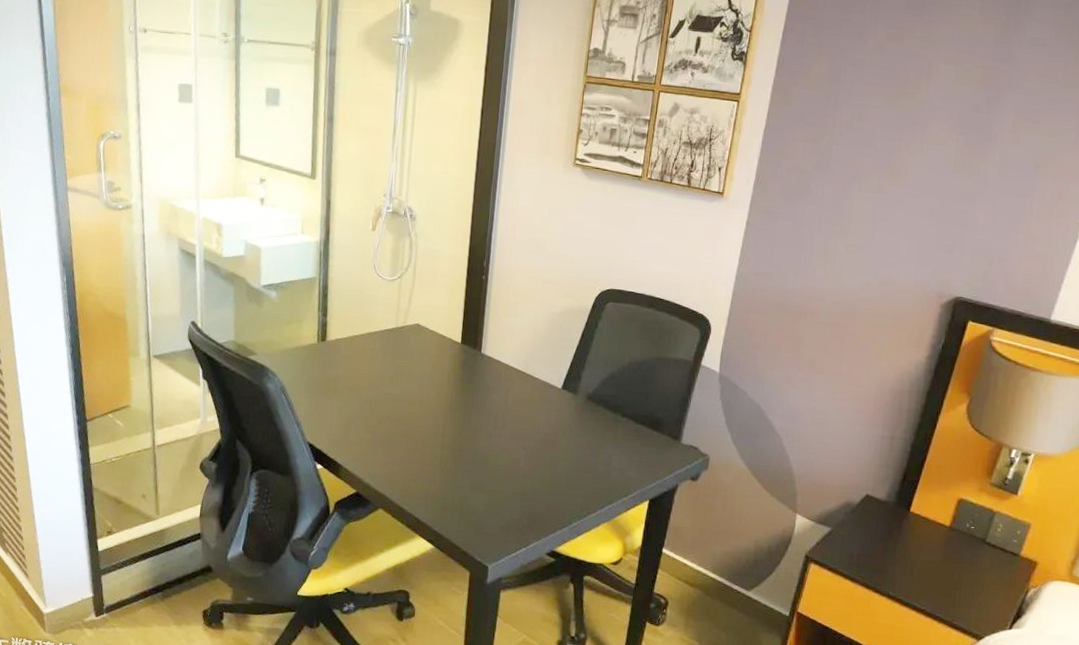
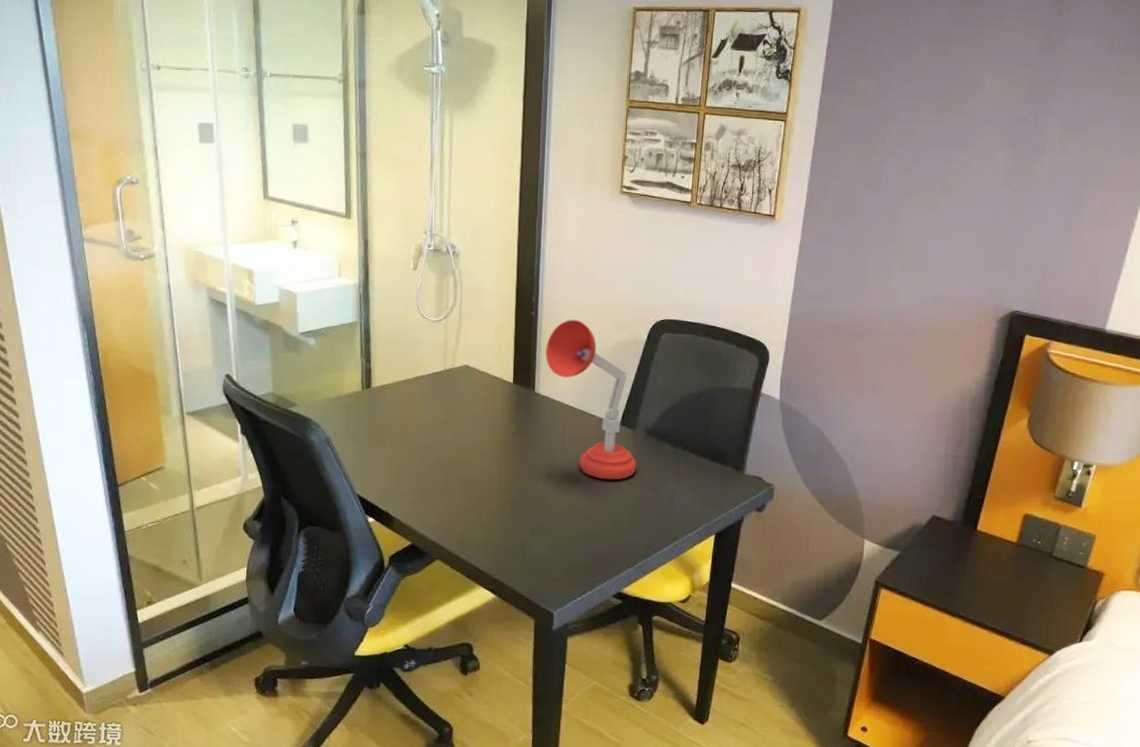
desk lamp: none [493,284,577,442] -> present [545,319,637,480]

